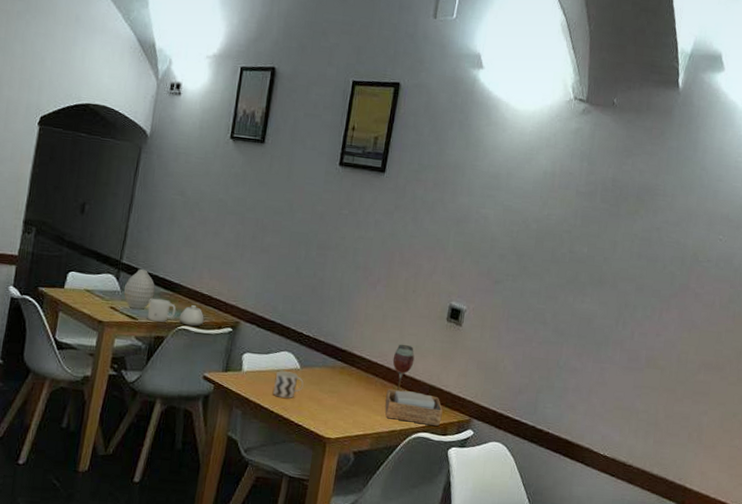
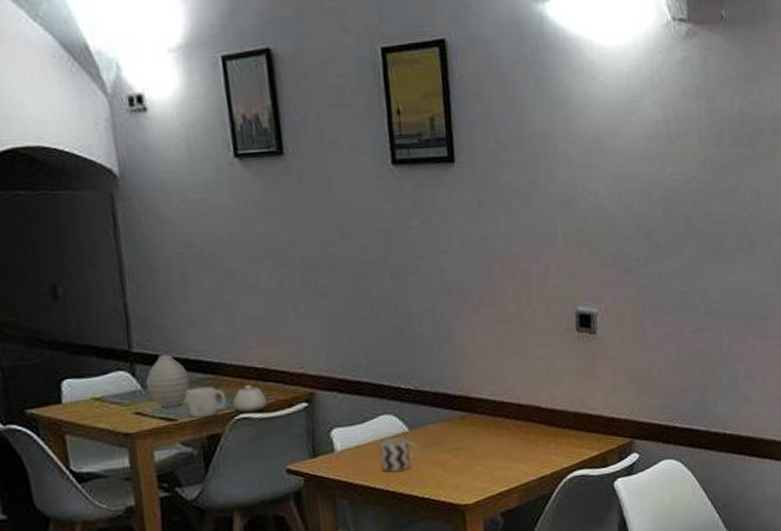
napkin holder: present [385,388,443,427] -> none [523,424,598,464]
wineglass: present [392,344,415,391] -> none [521,371,549,429]

